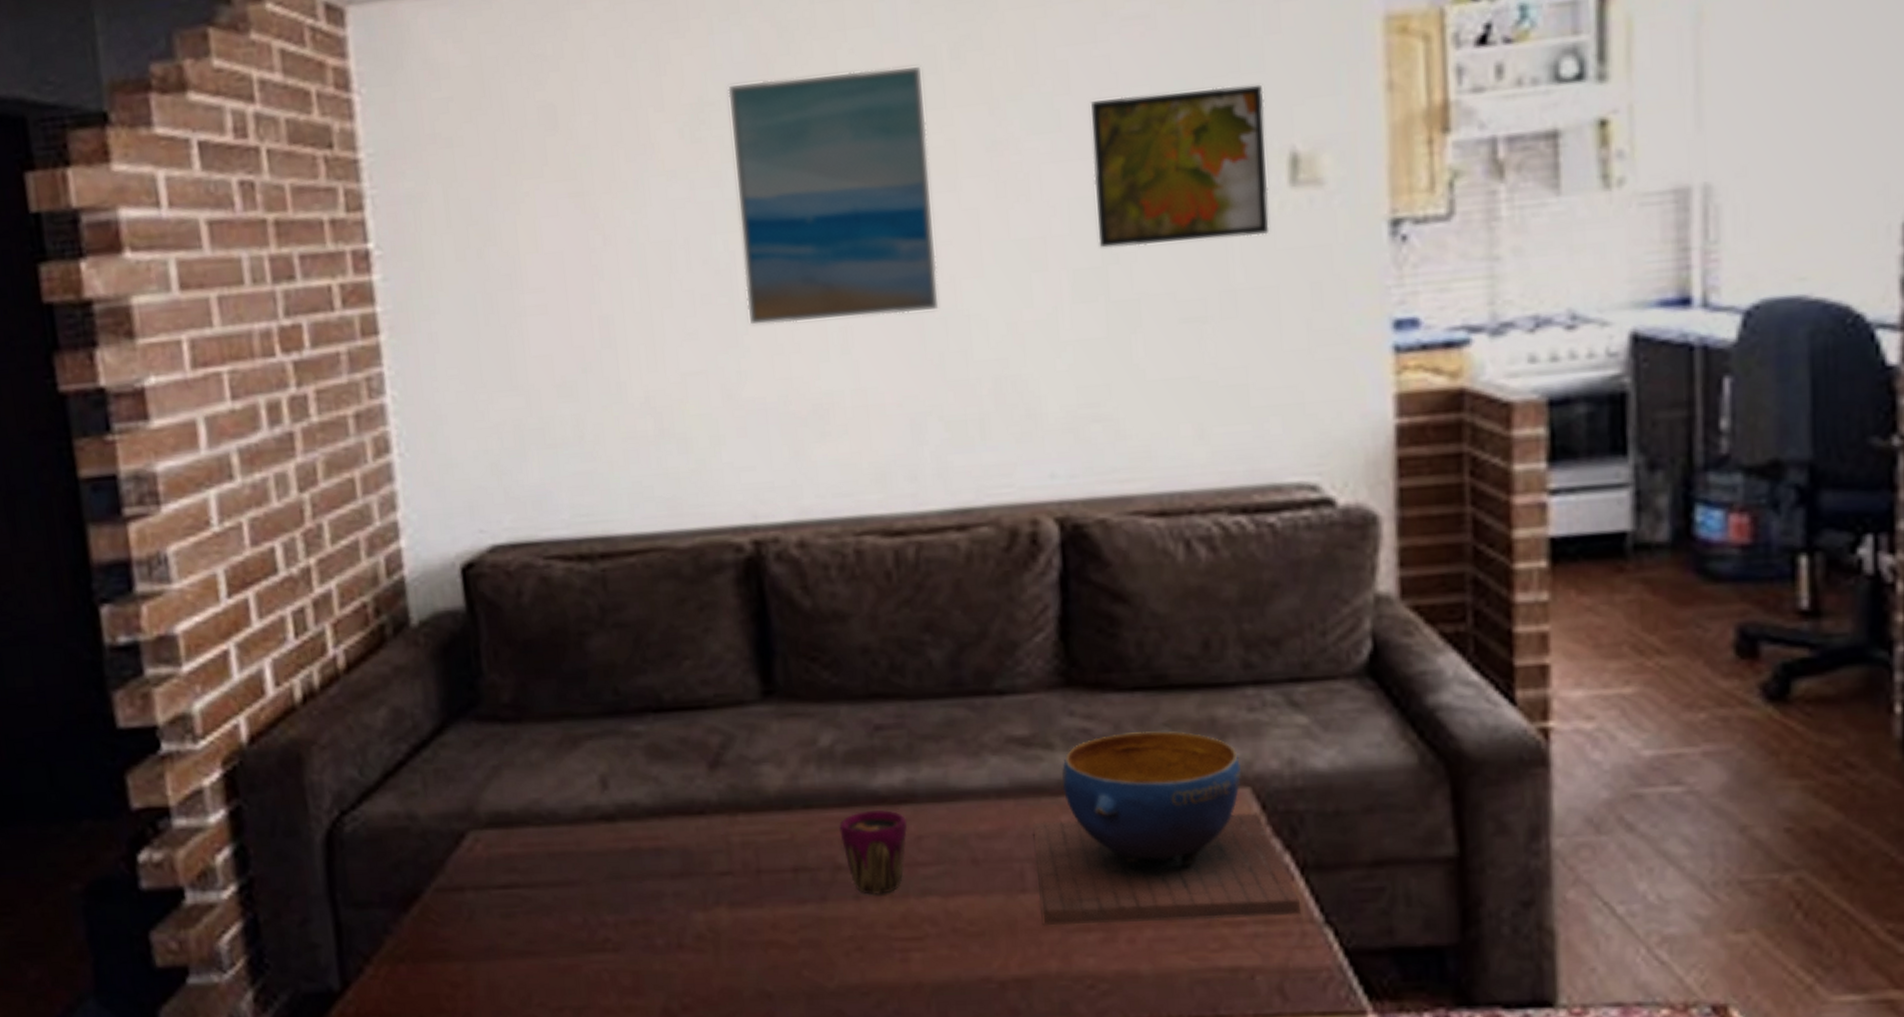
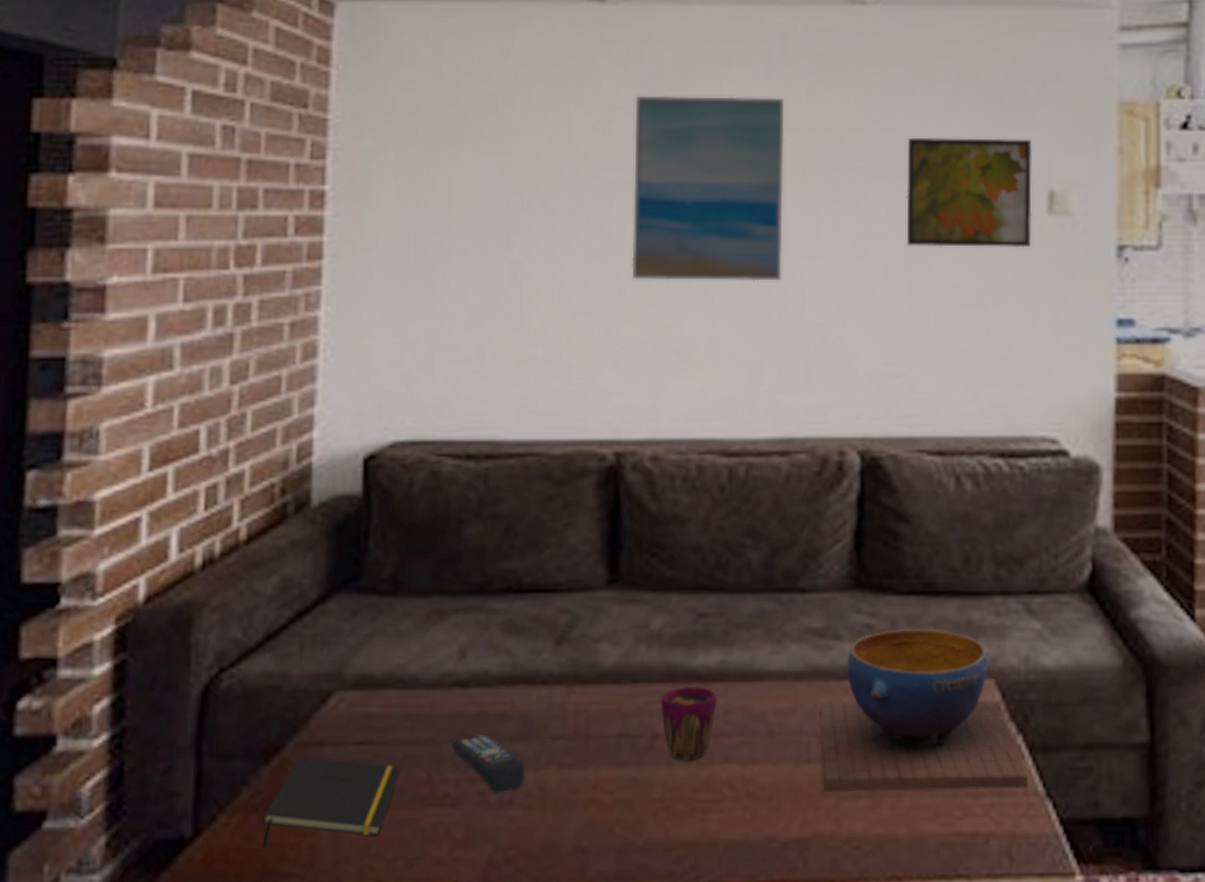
notepad: none [412,901,553,999] -> present [262,755,401,847]
remote control: none [605,873,693,938] -> present [452,735,526,794]

